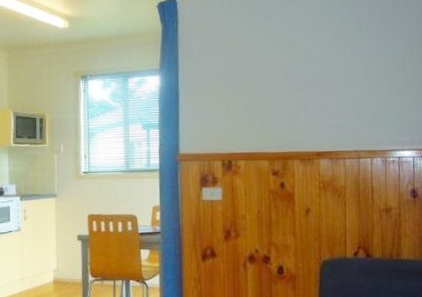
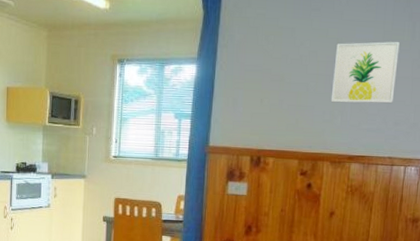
wall art: none [292,42,352,103] -> present [330,42,400,104]

